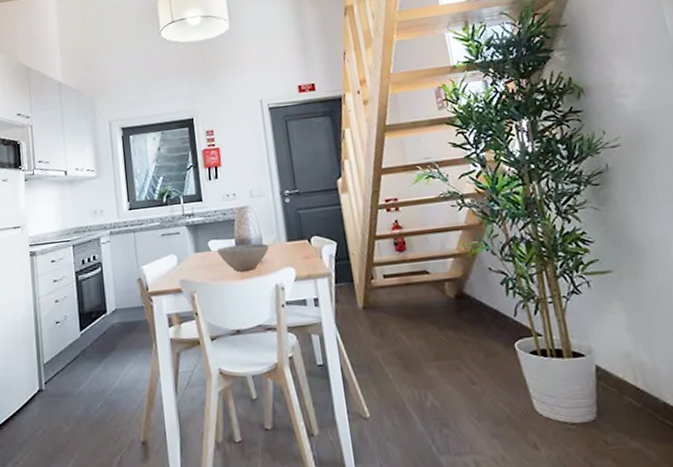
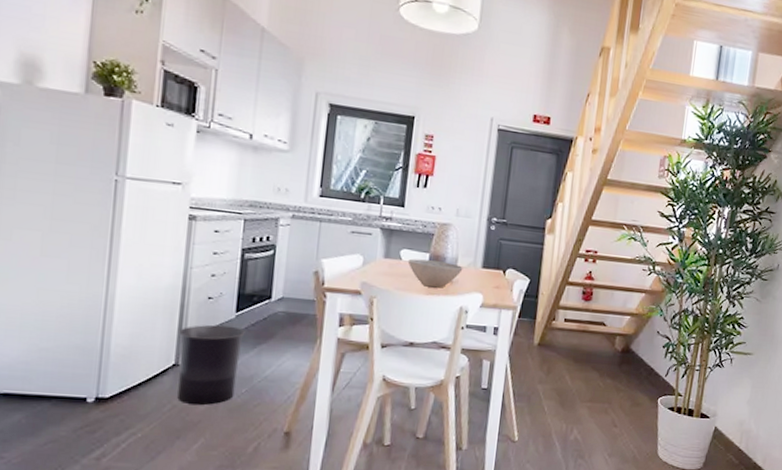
waste bin: none [38,345,92,426] -> present [177,324,246,405]

